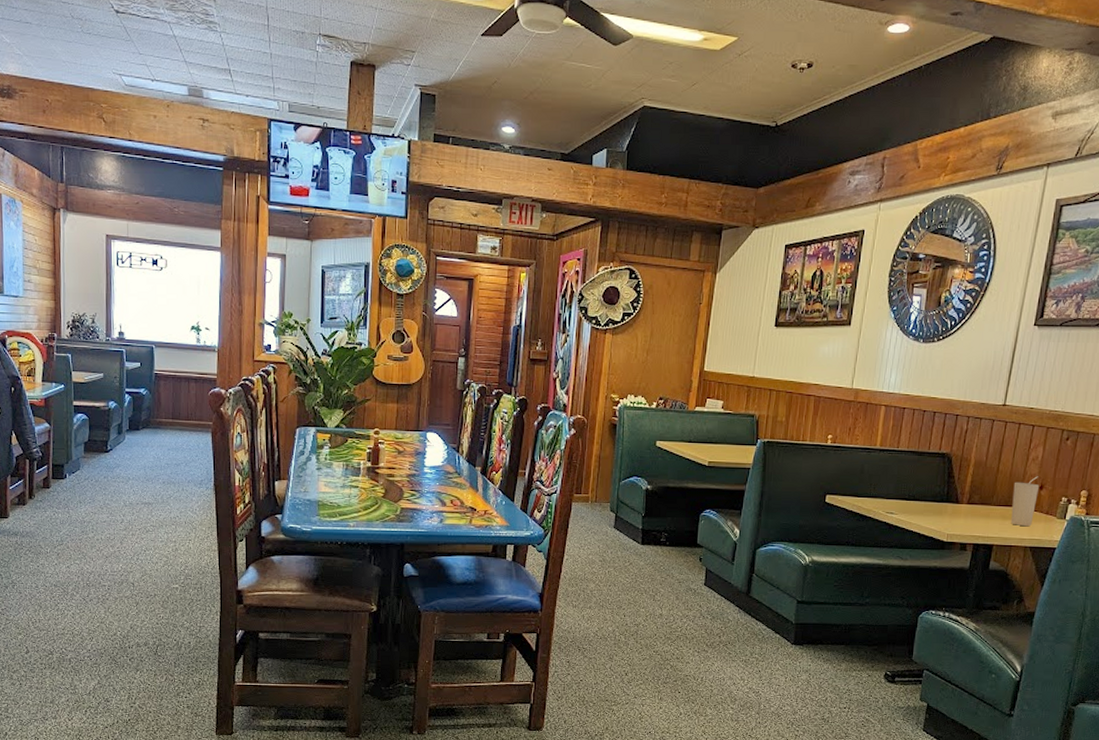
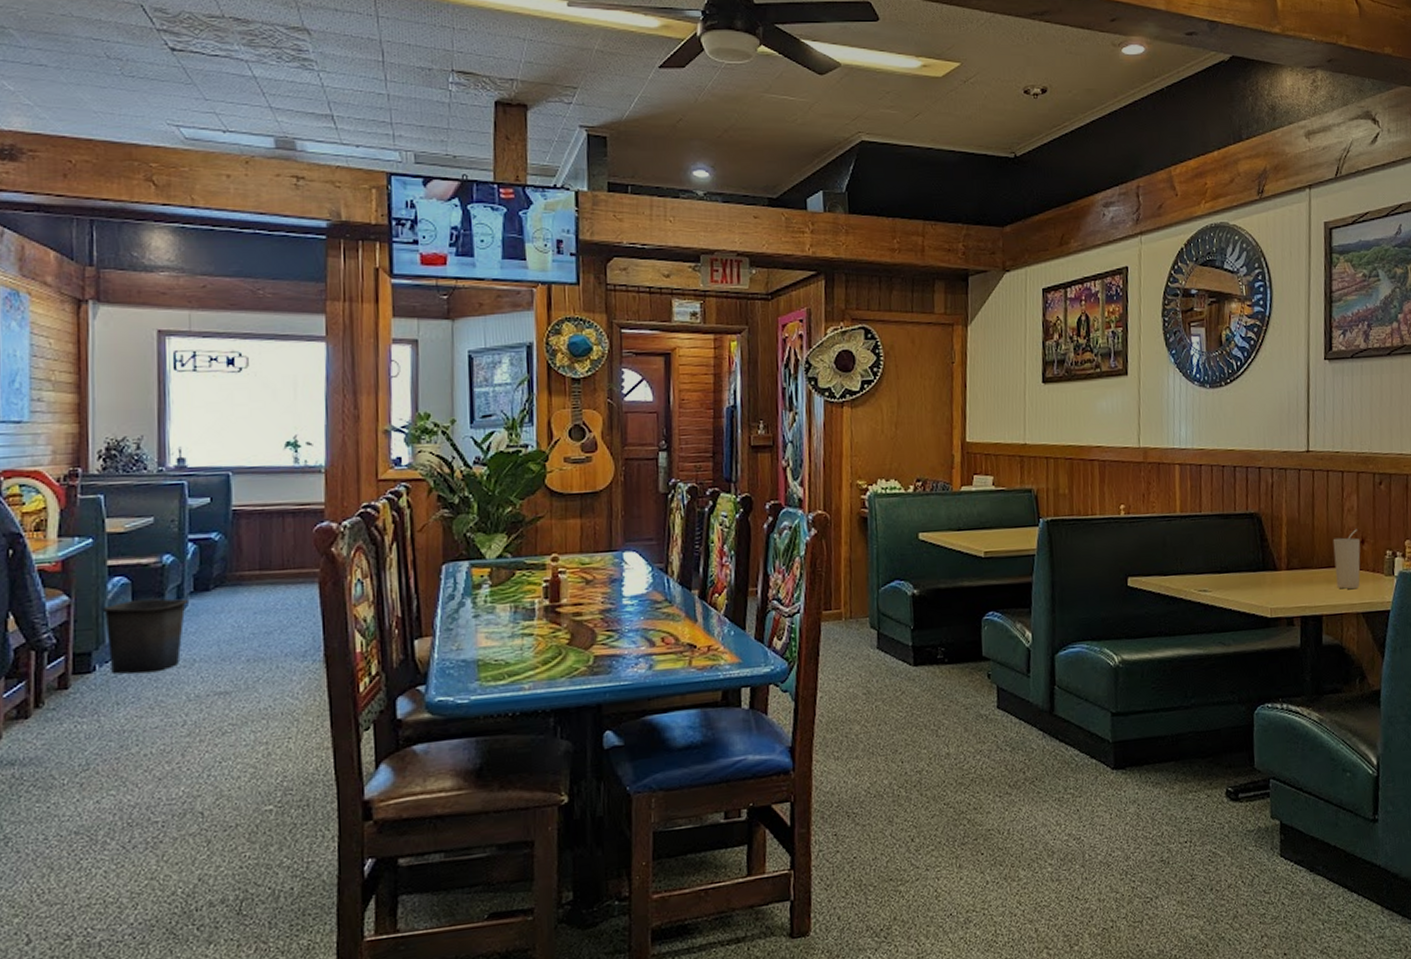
waste bin: none [70,432,125,484] -> present [102,598,188,674]

